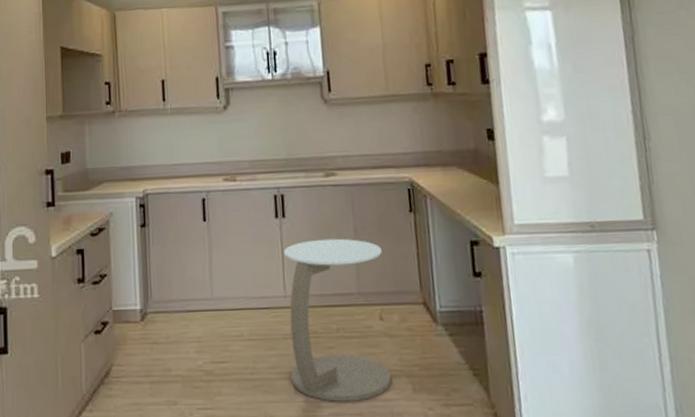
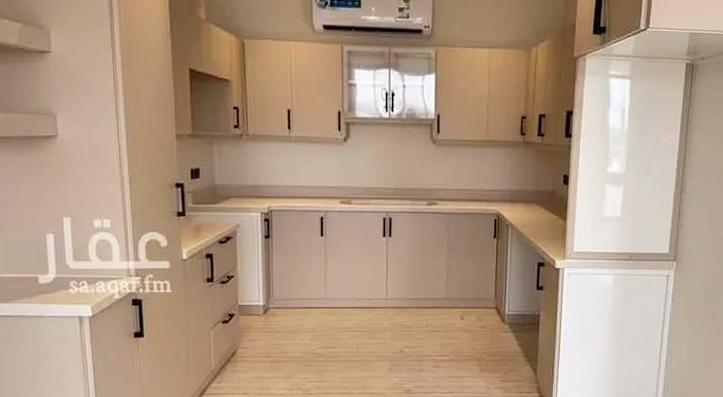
side table: present [283,238,392,402] -> none [387,255,468,378]

